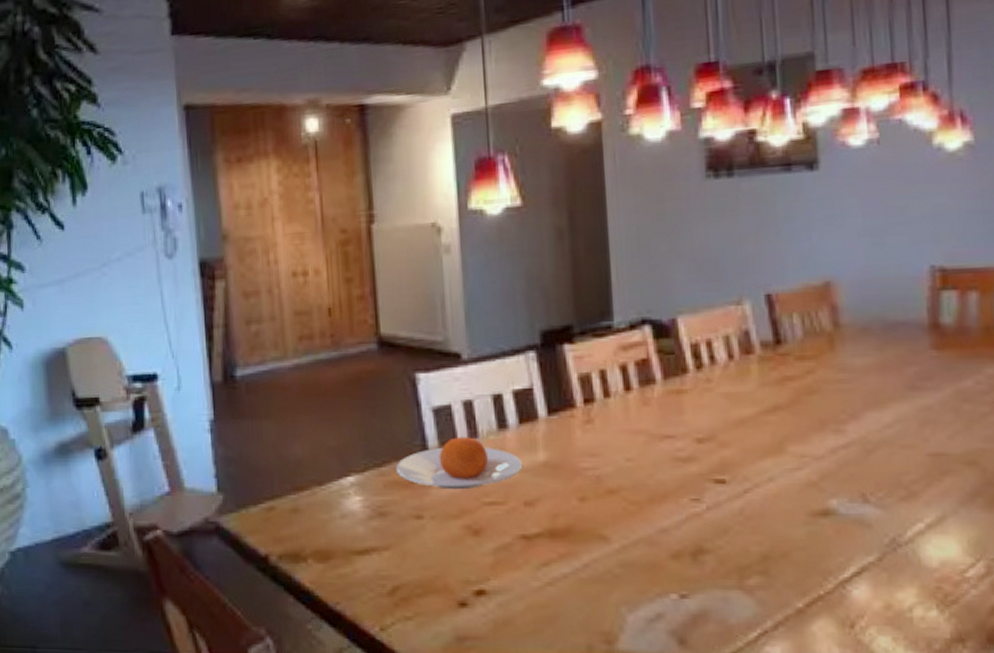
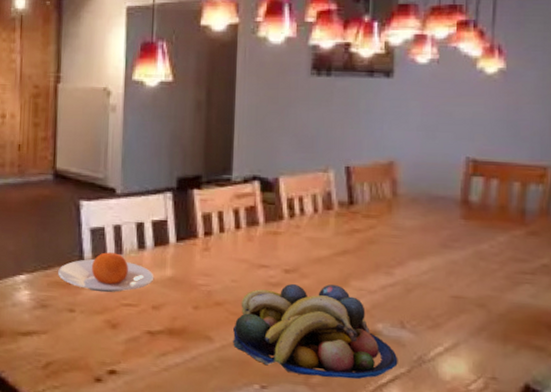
fruit bowl: none [635,453,864,576] -> present [233,283,398,380]

